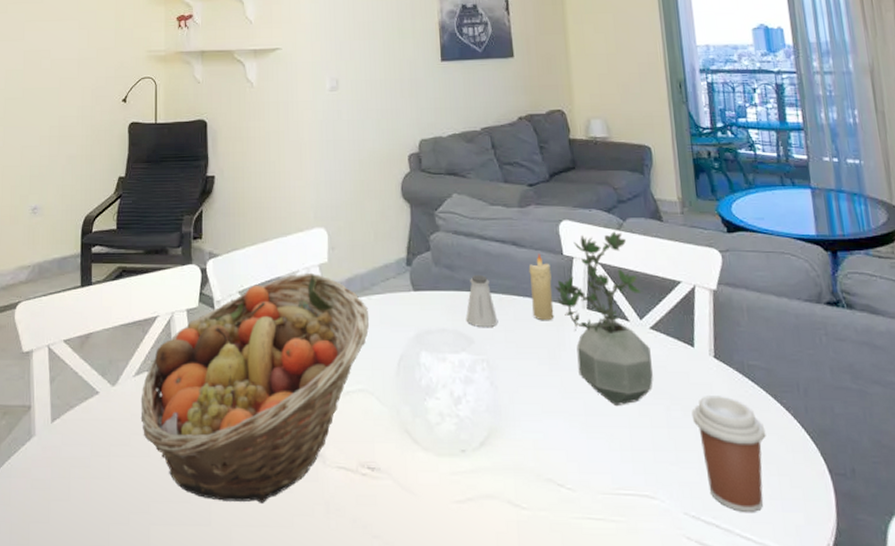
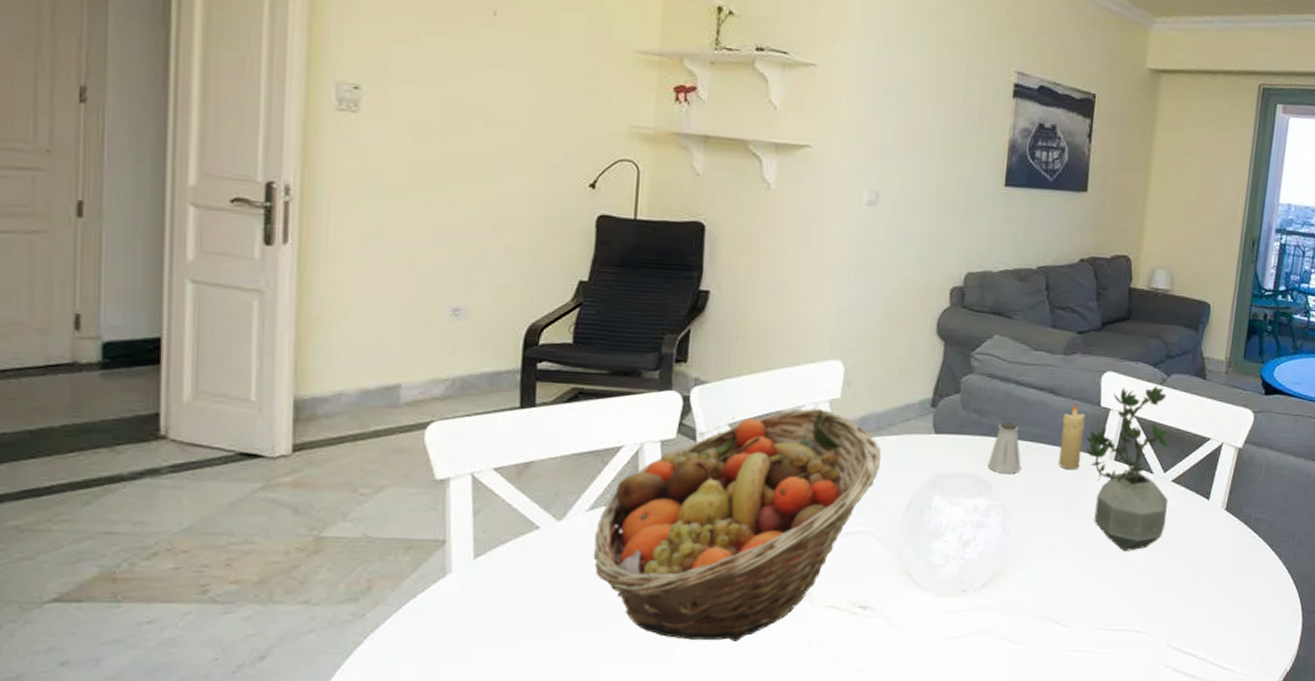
coffee cup: present [691,396,766,512] -> none [1193,544,1256,644]

